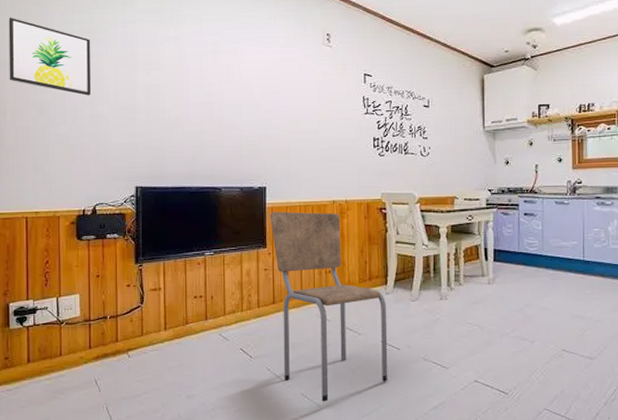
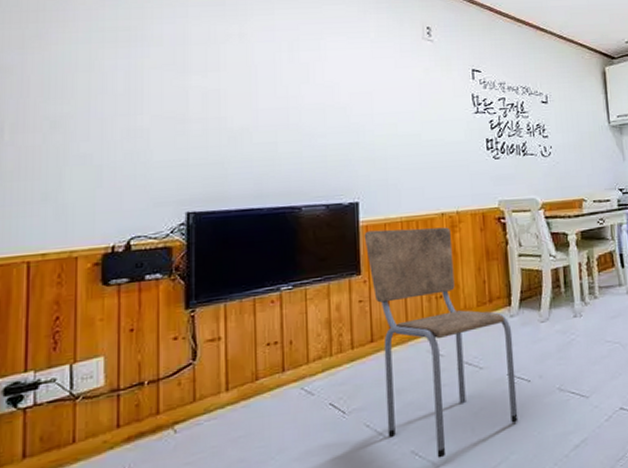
wall art: present [8,17,92,96] -> none [9,13,127,105]

